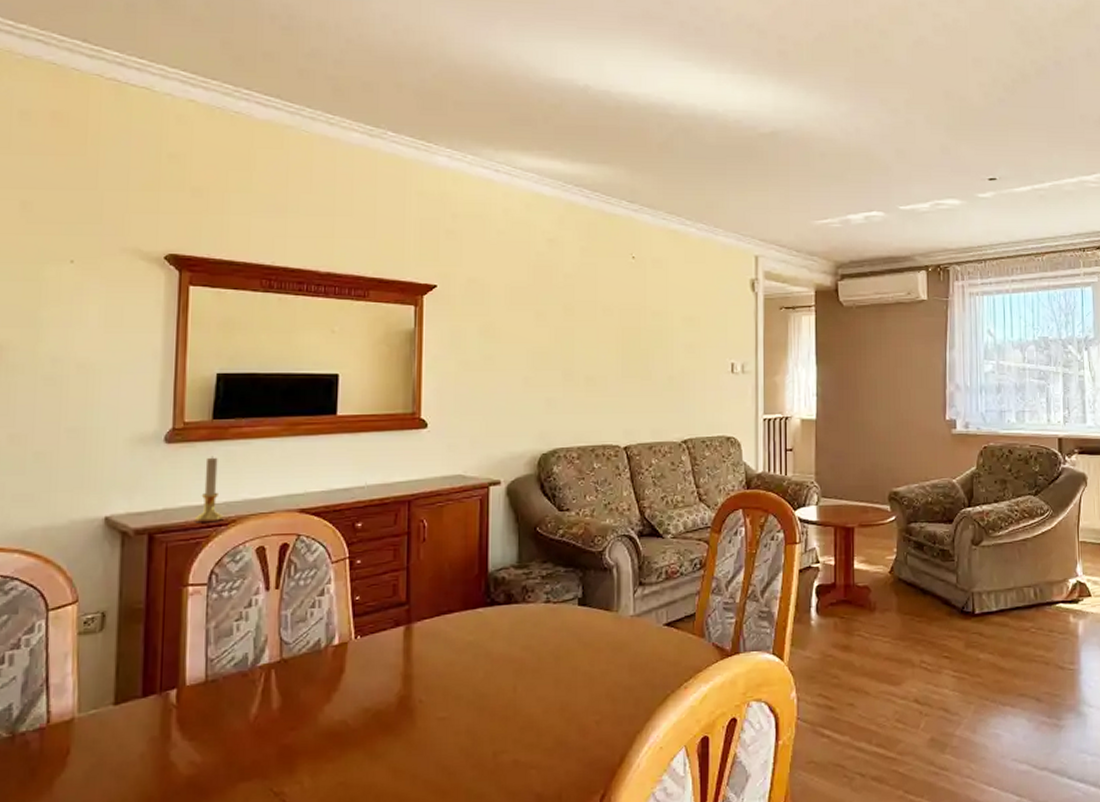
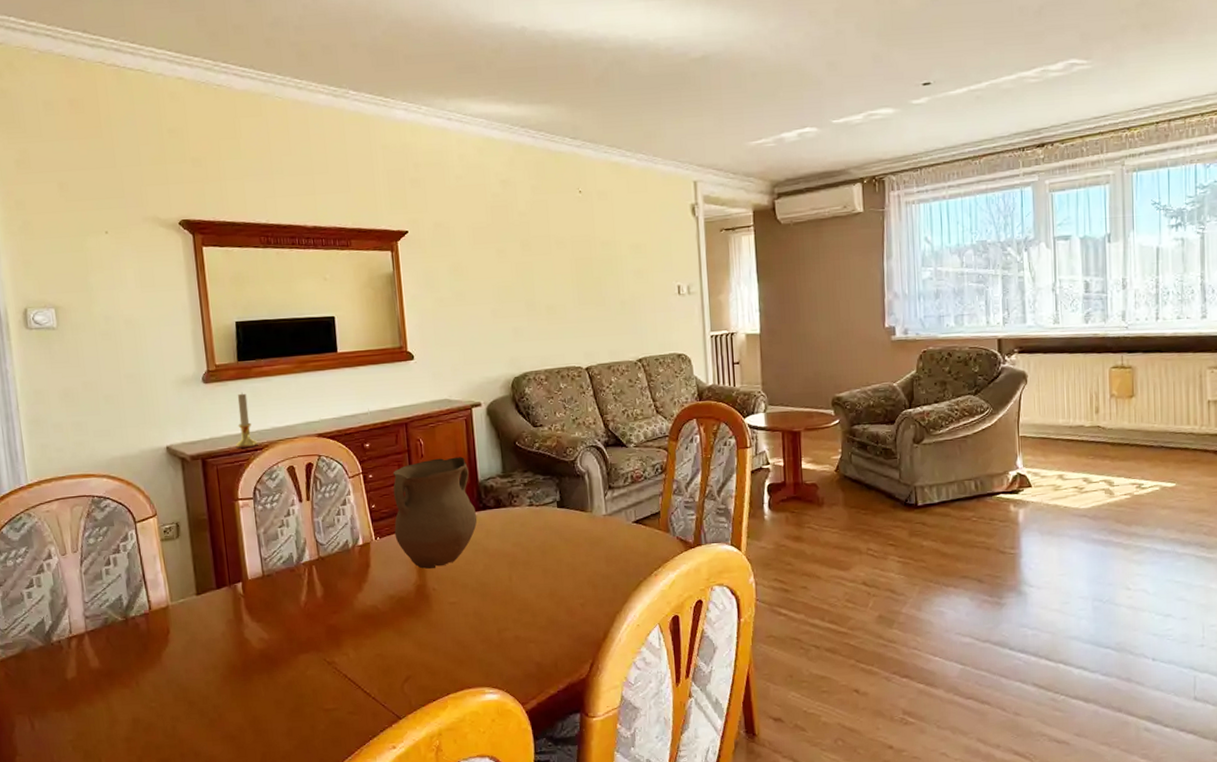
vase: none [380,542,483,676] -> present [393,457,478,569]

